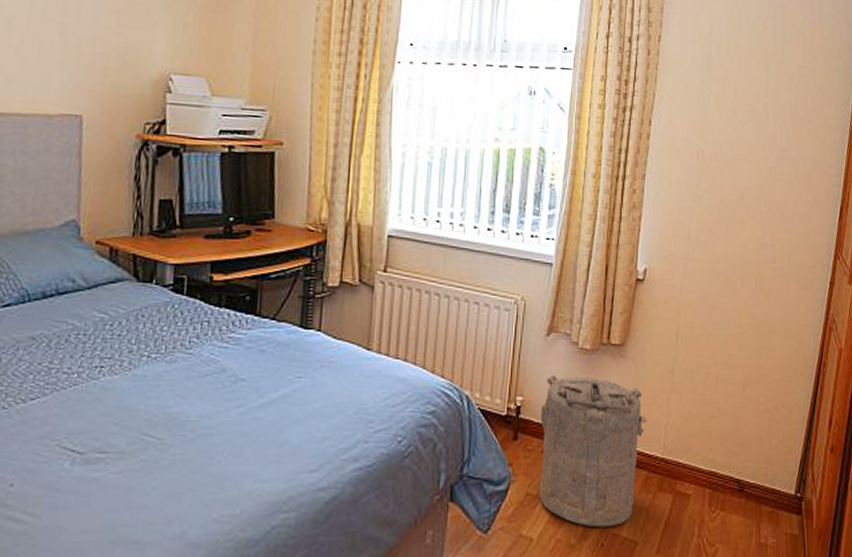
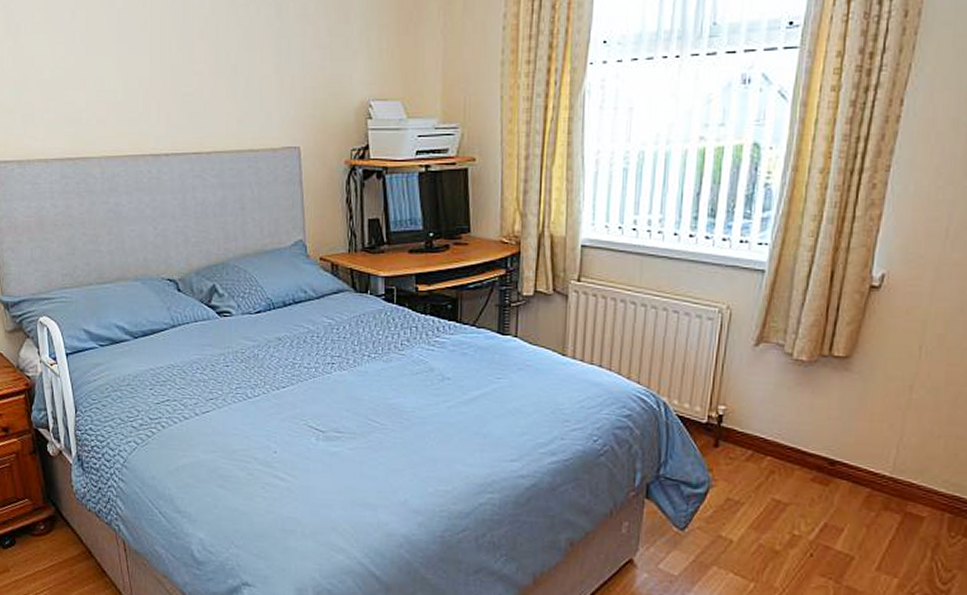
laundry hamper: present [540,374,647,528] -> none [742,385,874,539]

